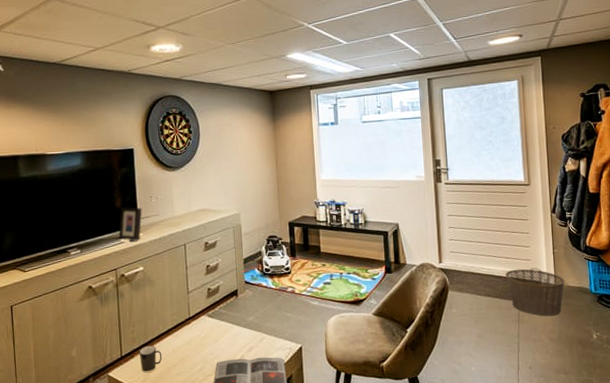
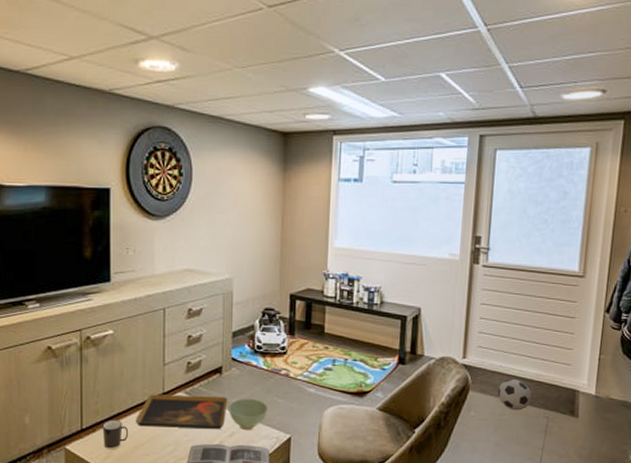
picture frame: present [118,207,142,241] -> none [86,258,116,299]
decorative tray: none [167,316,245,350] -> present [135,394,228,429]
bowl: none [245,315,280,345] -> present [227,398,268,431]
soccer ball: none [472,277,502,305] -> present [497,379,532,411]
basket: present [505,268,566,316] -> none [538,373,608,430]

